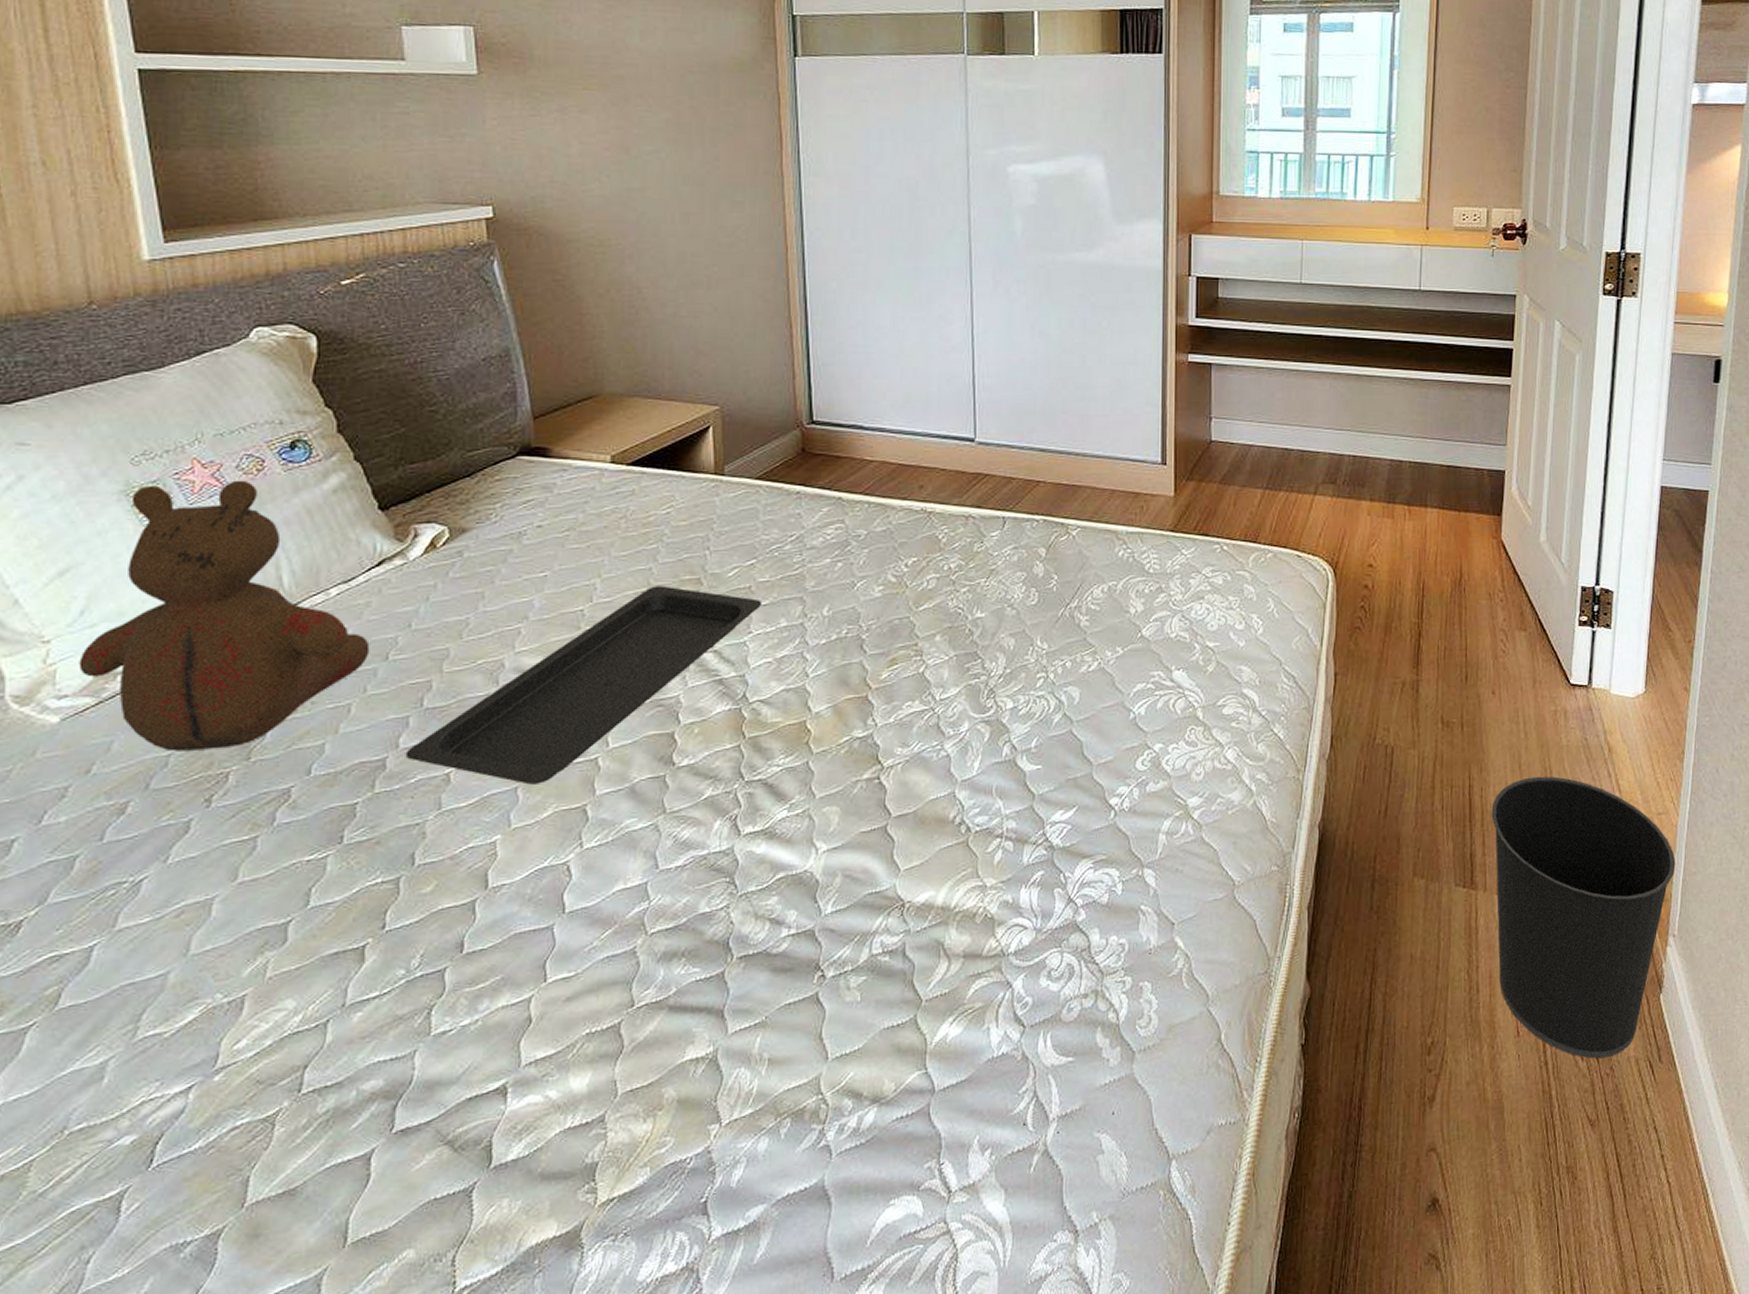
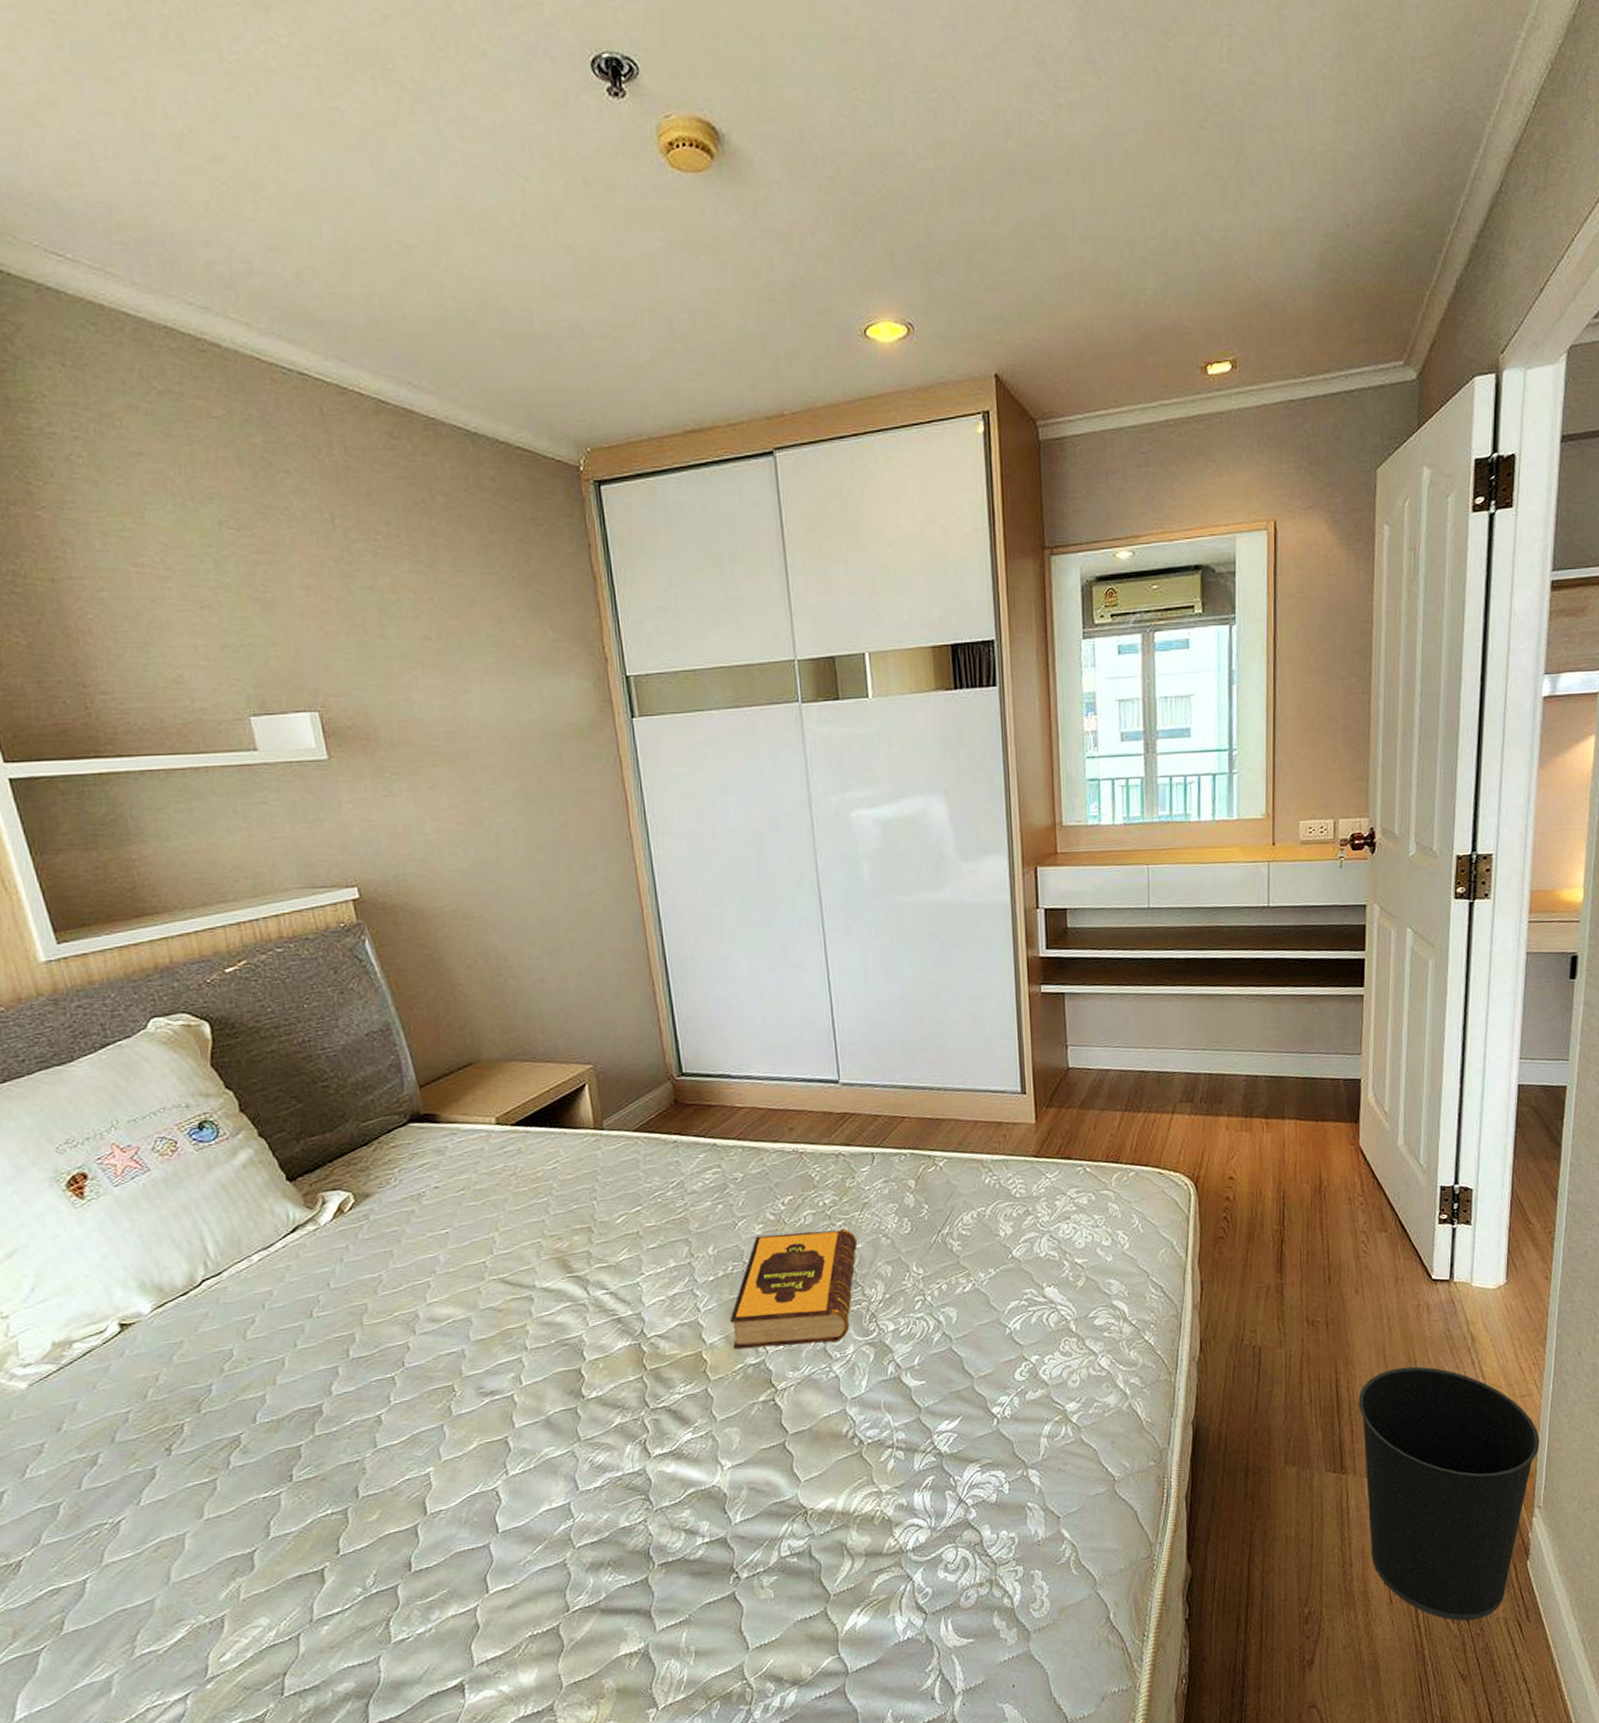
teddy bear: present [79,480,370,752] -> none [36,1161,295,1408]
serving tray: present [405,585,763,785] -> none [338,1235,651,1422]
hardback book: none [839,595,981,720] -> present [729,1228,858,1349]

